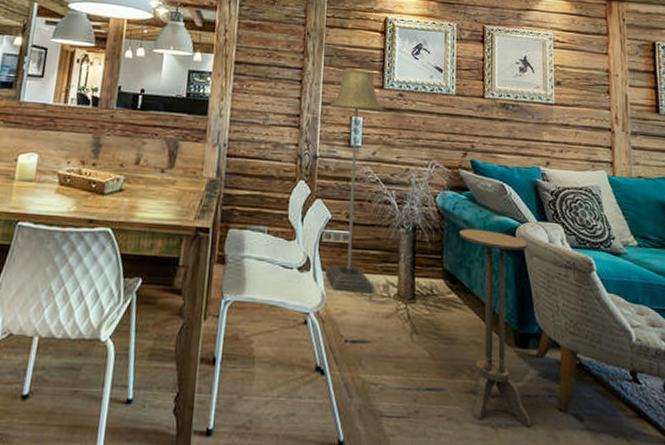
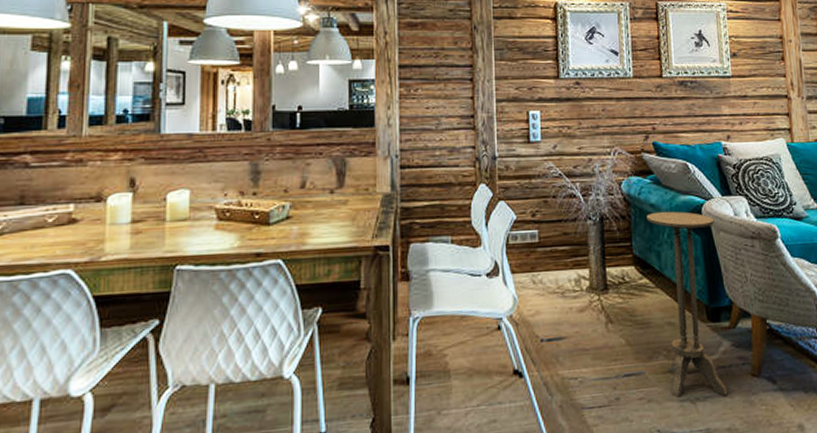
floor lamp: present [325,69,384,294] -> none [505,61,566,291]

